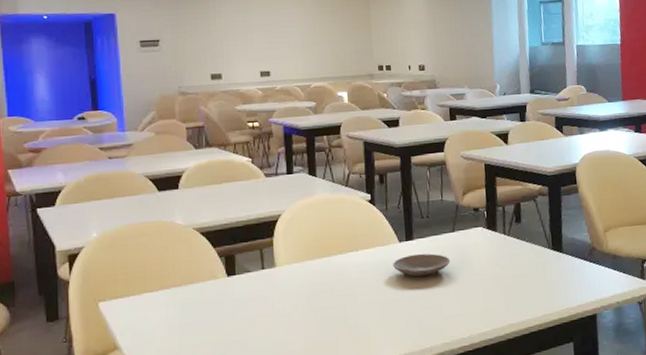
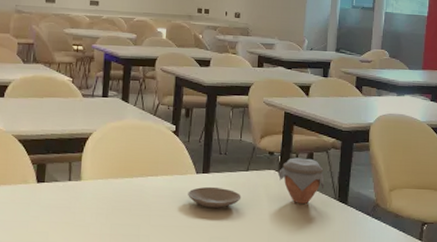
jar: none [485,209,536,259] -> present [277,157,325,205]

